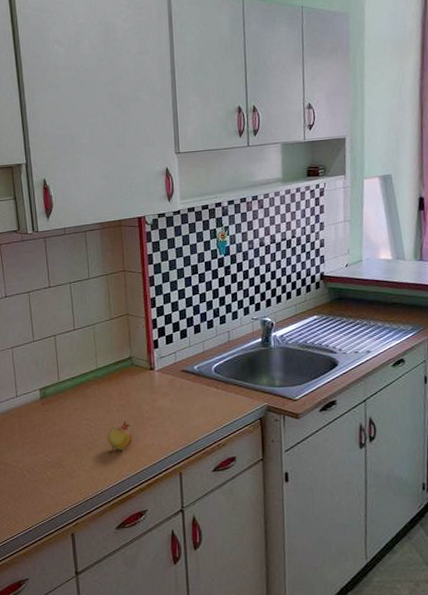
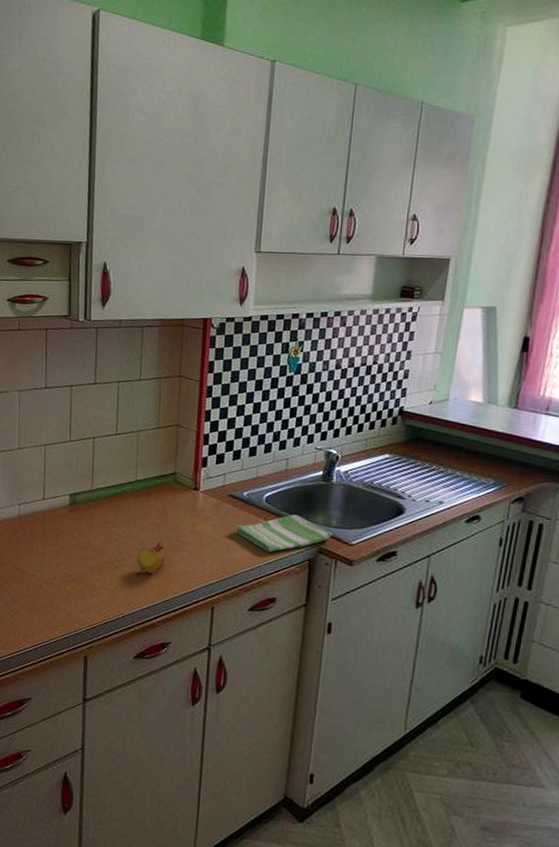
dish towel: none [191,380,278,417] -> present [235,514,333,552]

